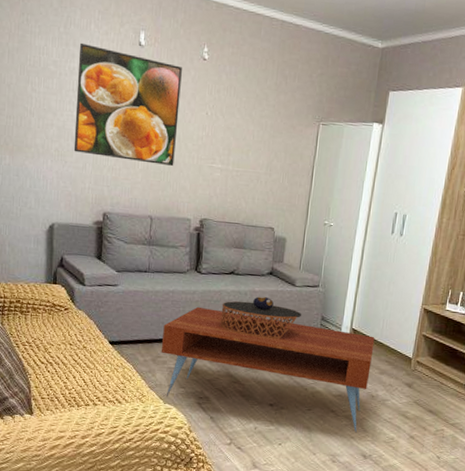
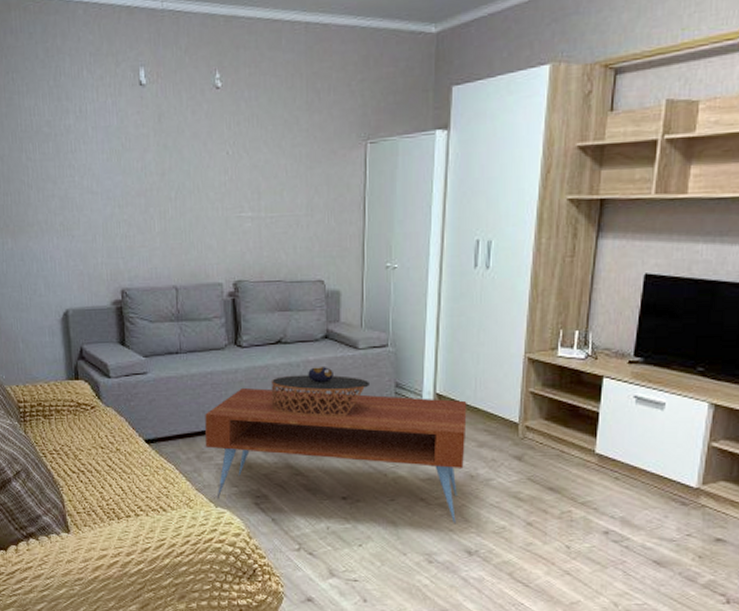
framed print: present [73,42,182,166] -> none [73,94,196,224]

